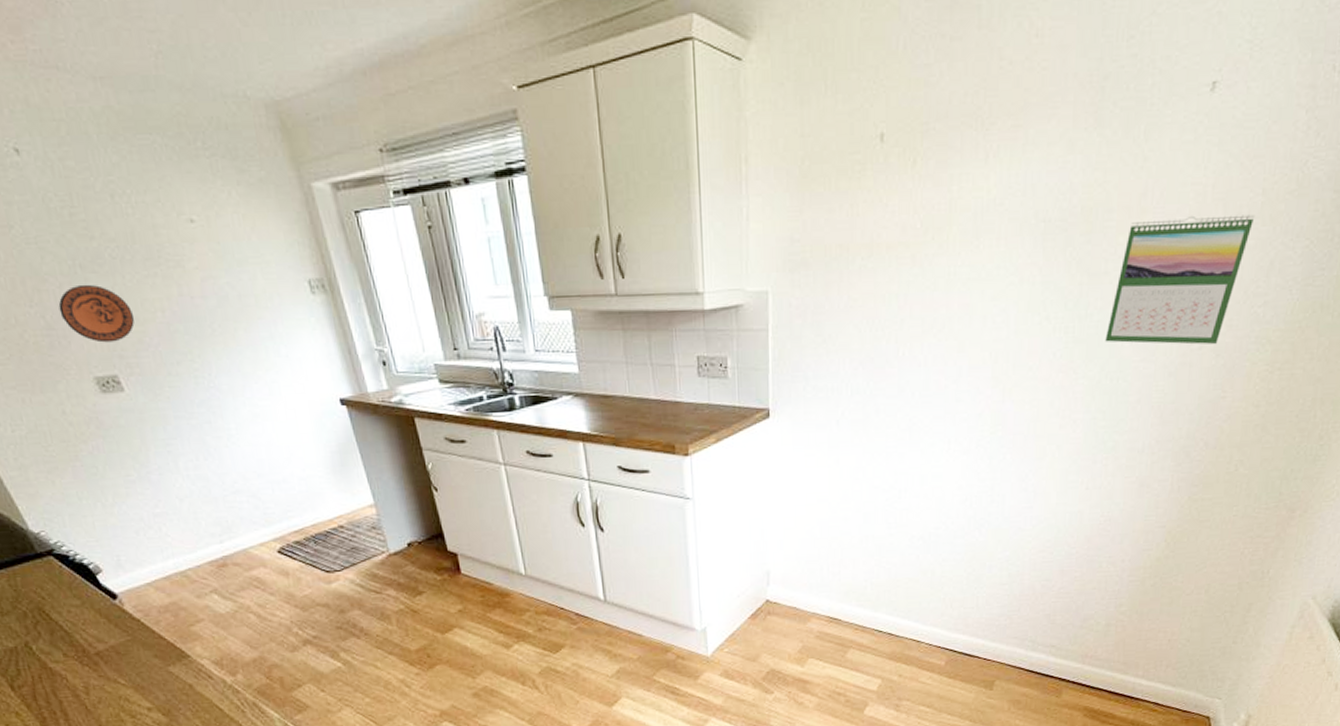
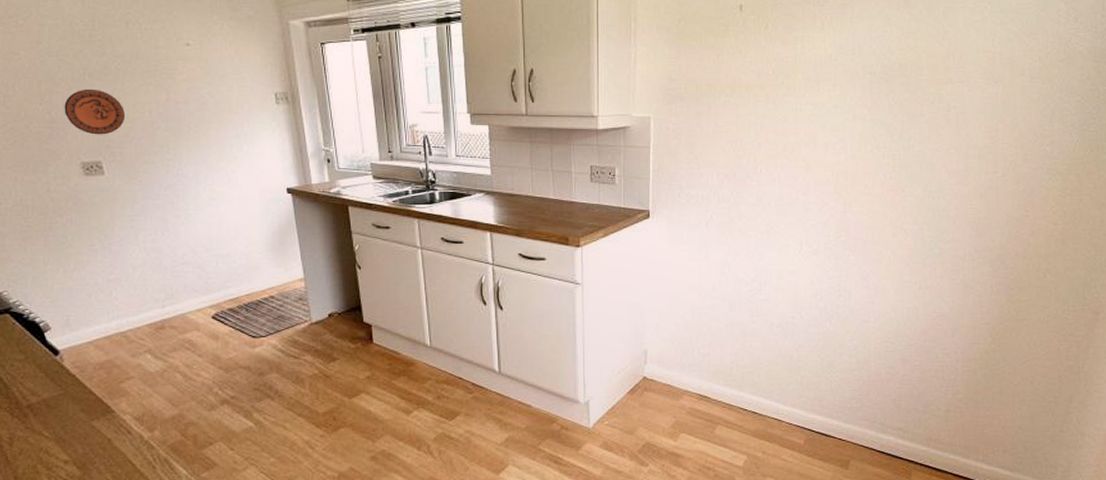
calendar: present [1105,214,1254,345] -> none [925,74,1035,173]

